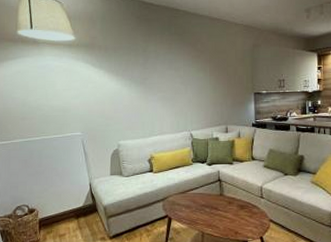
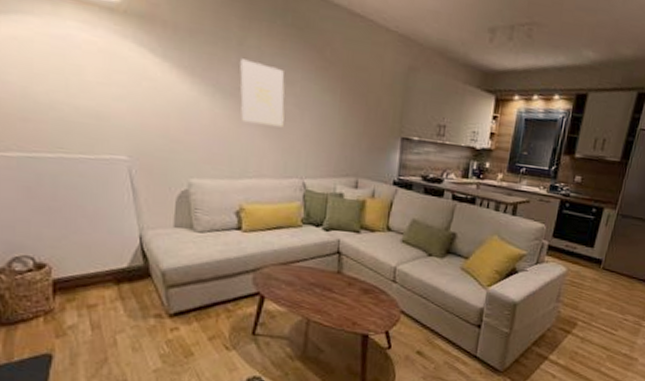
wall art: none [145,60,175,100] -> present [240,58,285,128]

